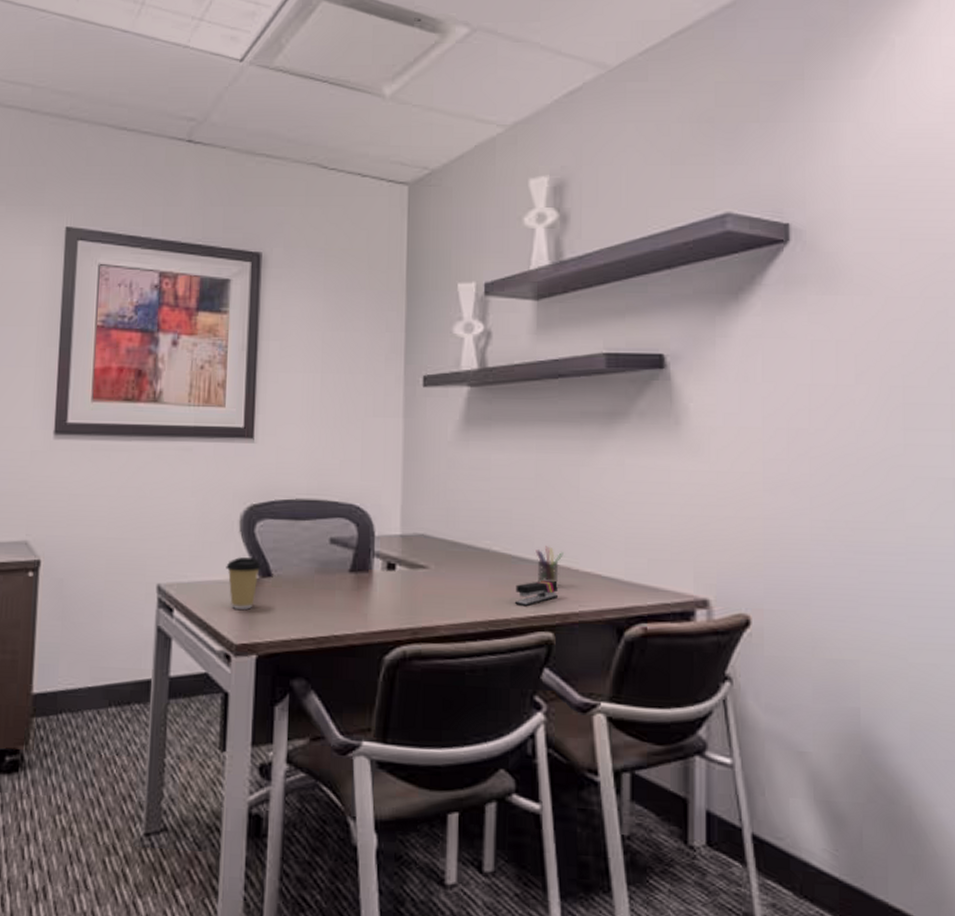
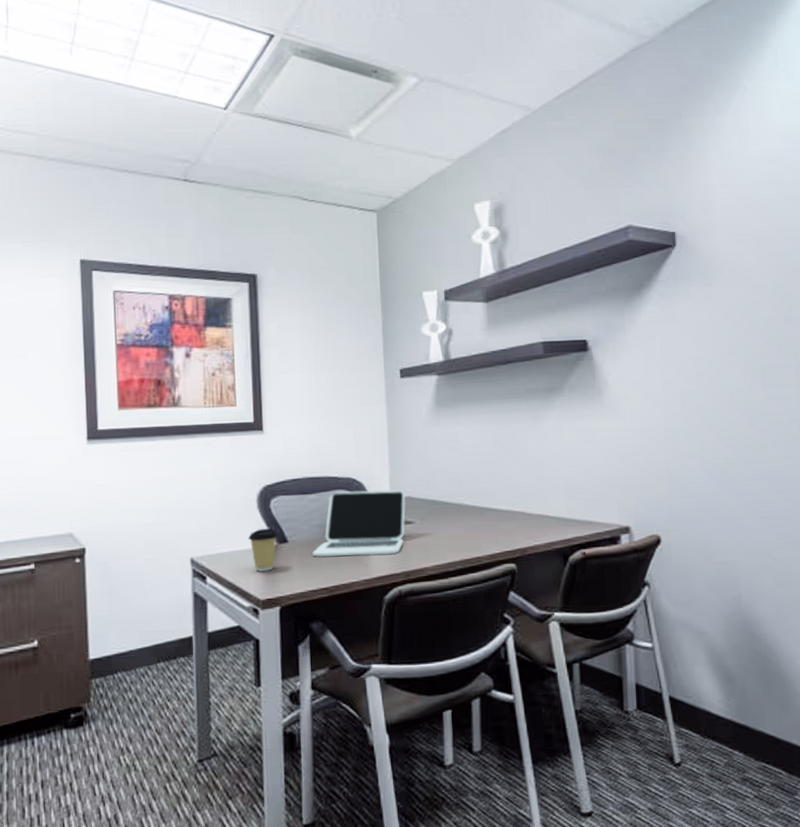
laptop: none [300,520,420,605] -> present [312,489,406,558]
stapler: present [515,580,559,607] -> none [484,523,518,546]
pen holder: present [535,546,564,586] -> none [498,497,520,527]

